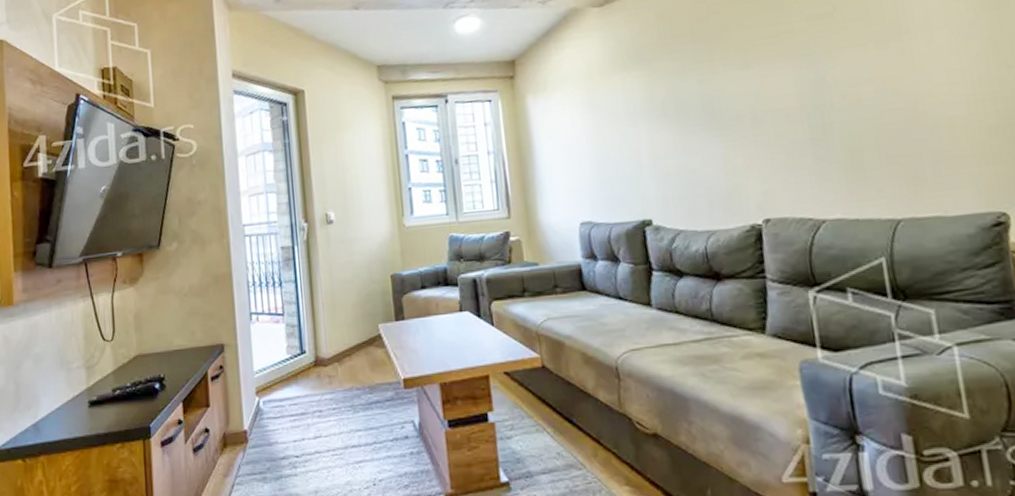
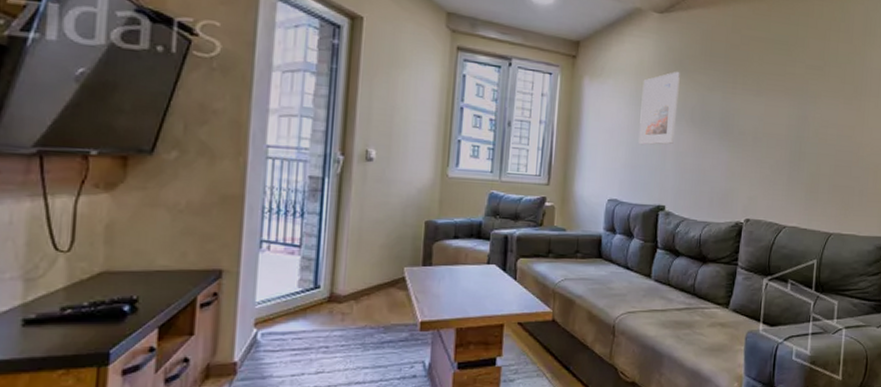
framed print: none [595,64,647,156] -> present [638,71,680,145]

